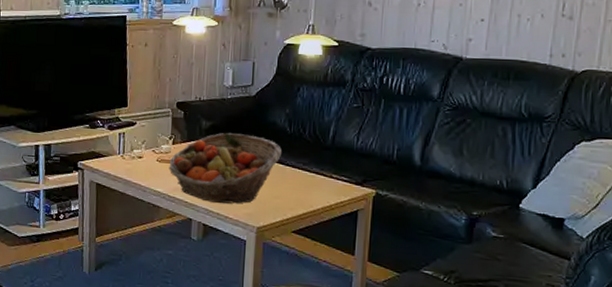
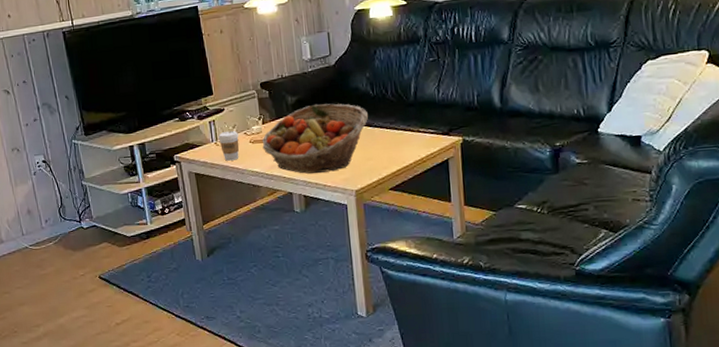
coffee cup: none [126,145,147,177] -> present [218,130,240,161]

